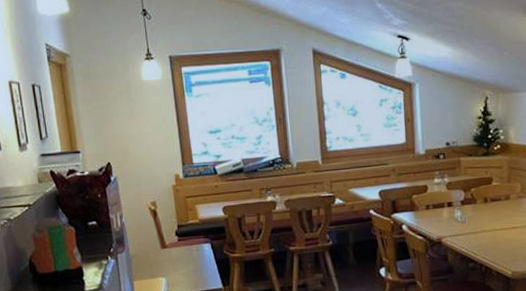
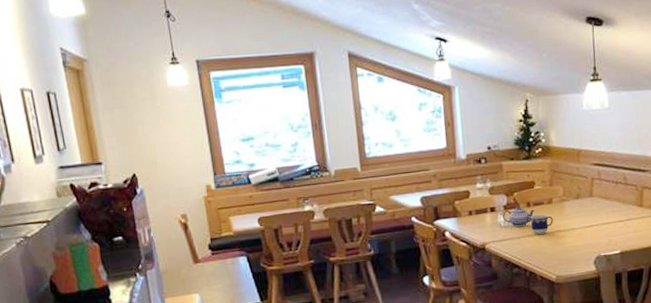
teapot: none [460,202,492,222] -> present [503,206,535,227]
cup: none [487,210,510,230] -> present [530,214,553,235]

